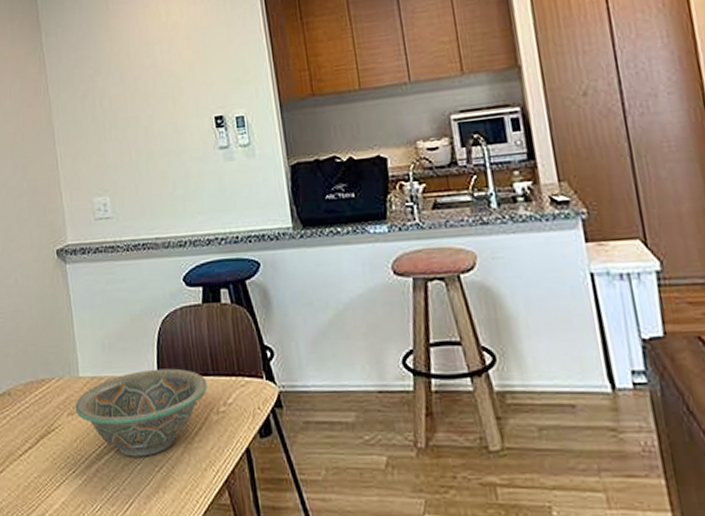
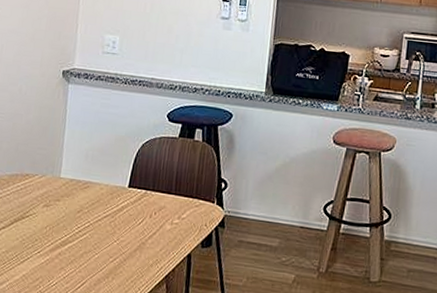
decorative bowl: present [75,368,207,457] -> none [51,181,168,249]

